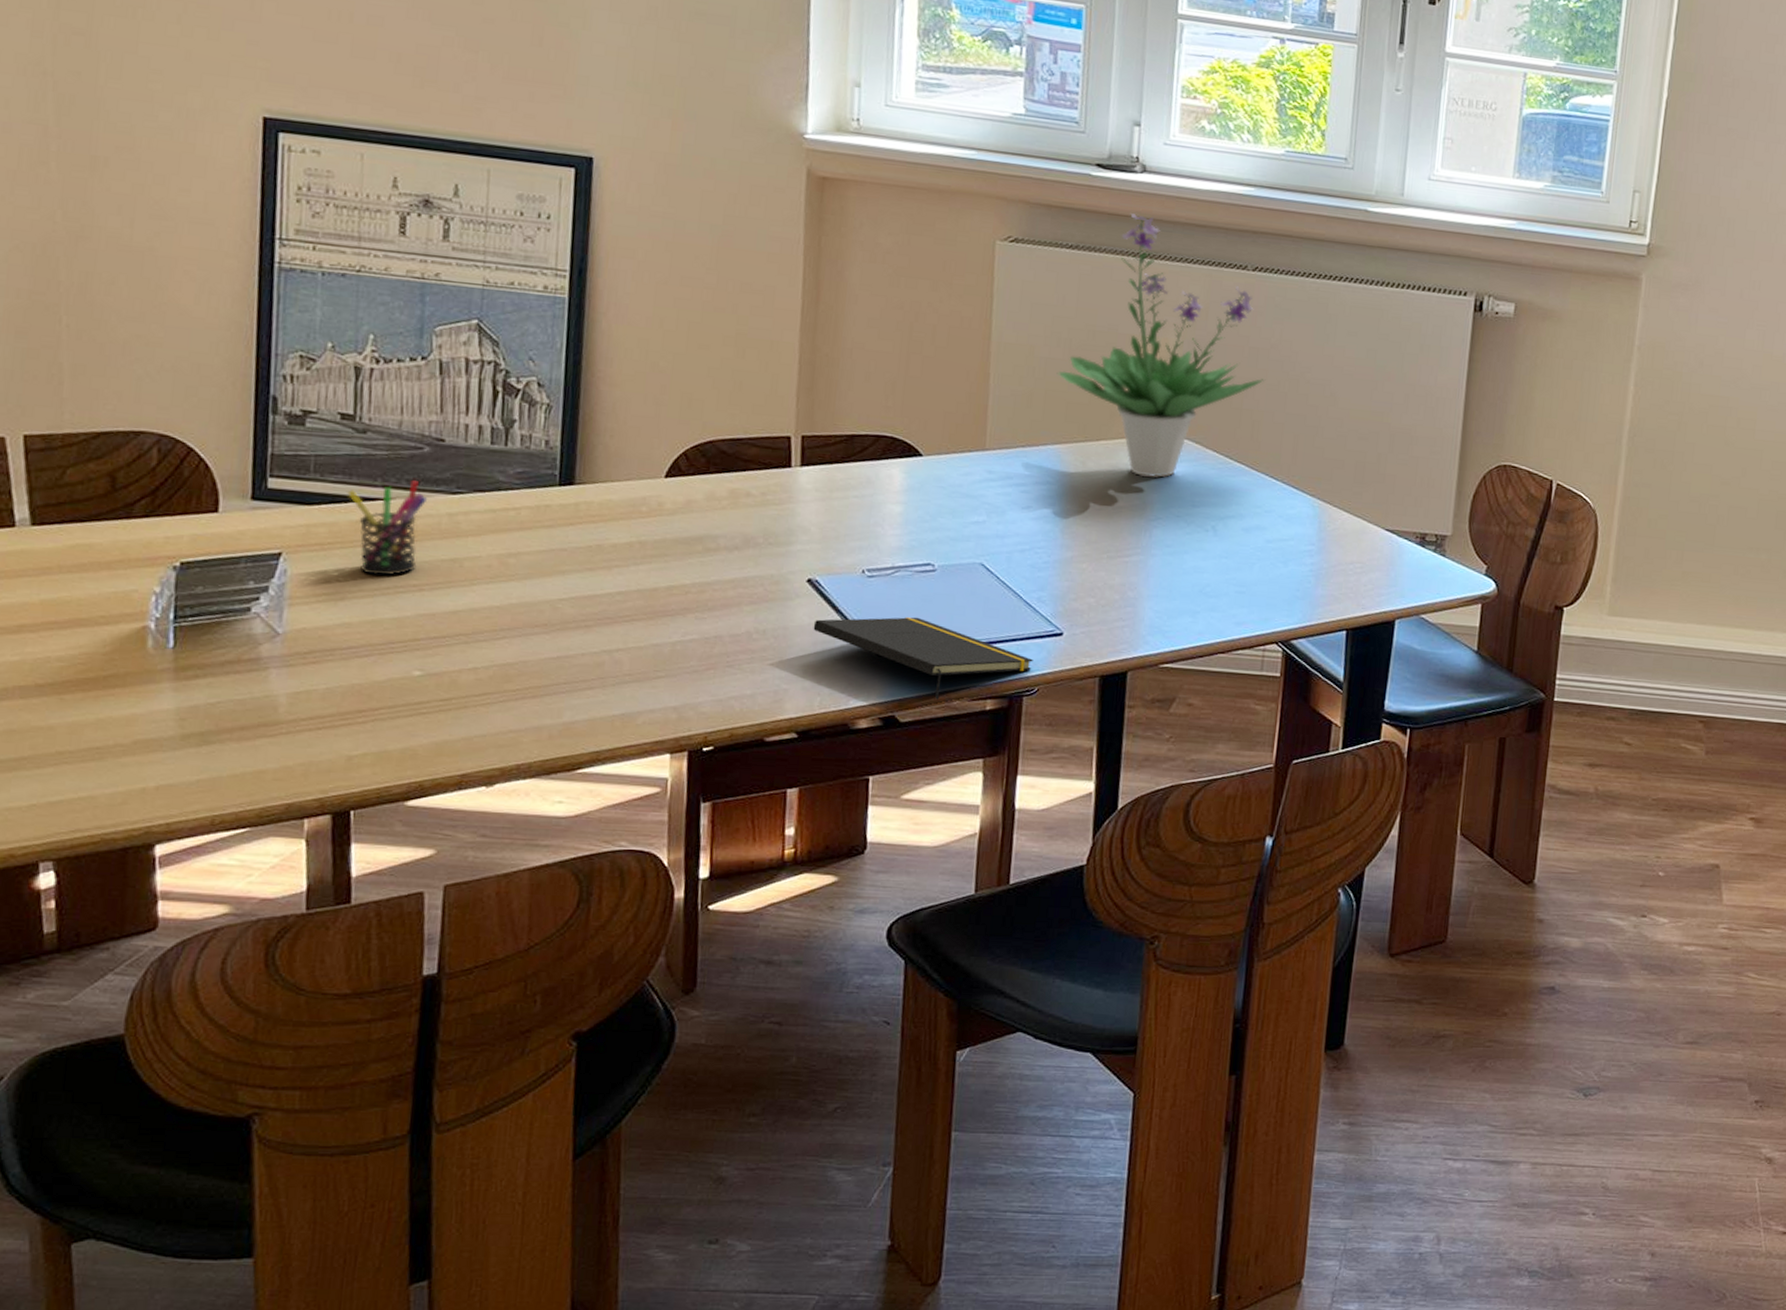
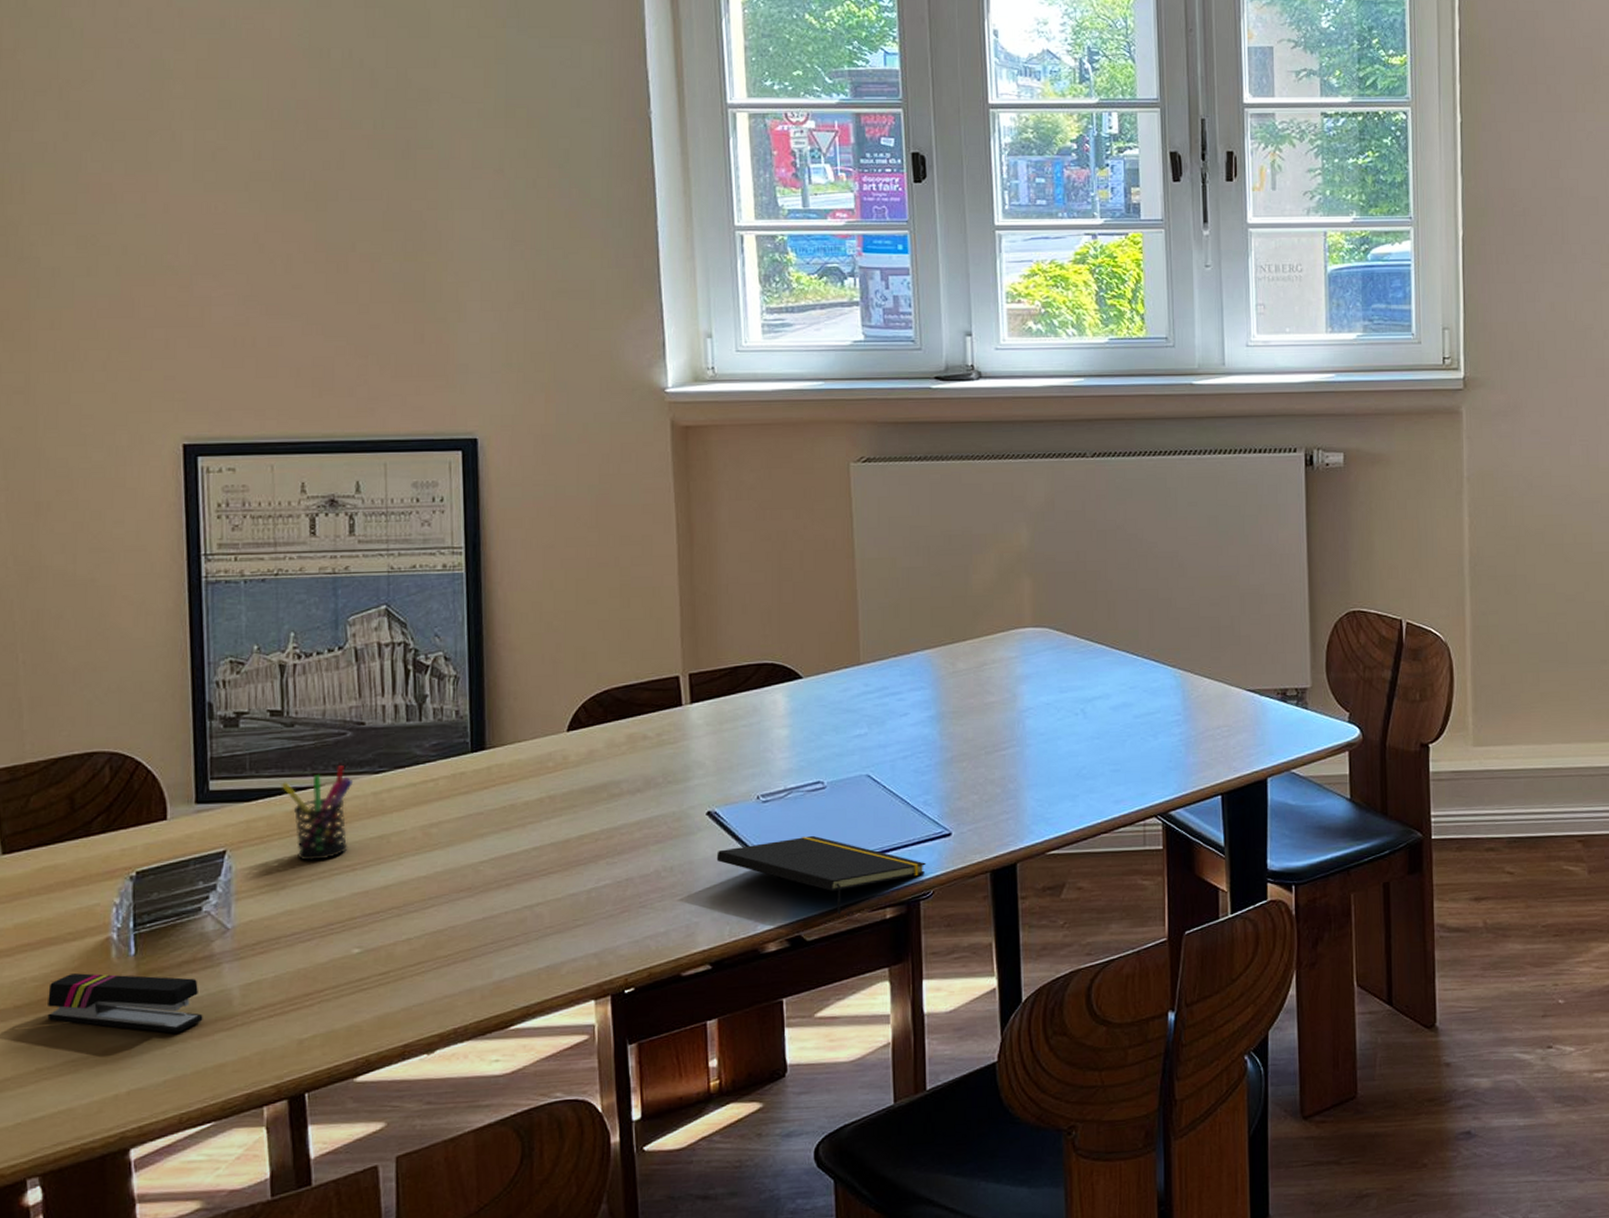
stapler: none [72,658,245,733] -> present [47,973,203,1033]
potted plant: present [1056,213,1266,478] -> none [919,419,1116,669]

